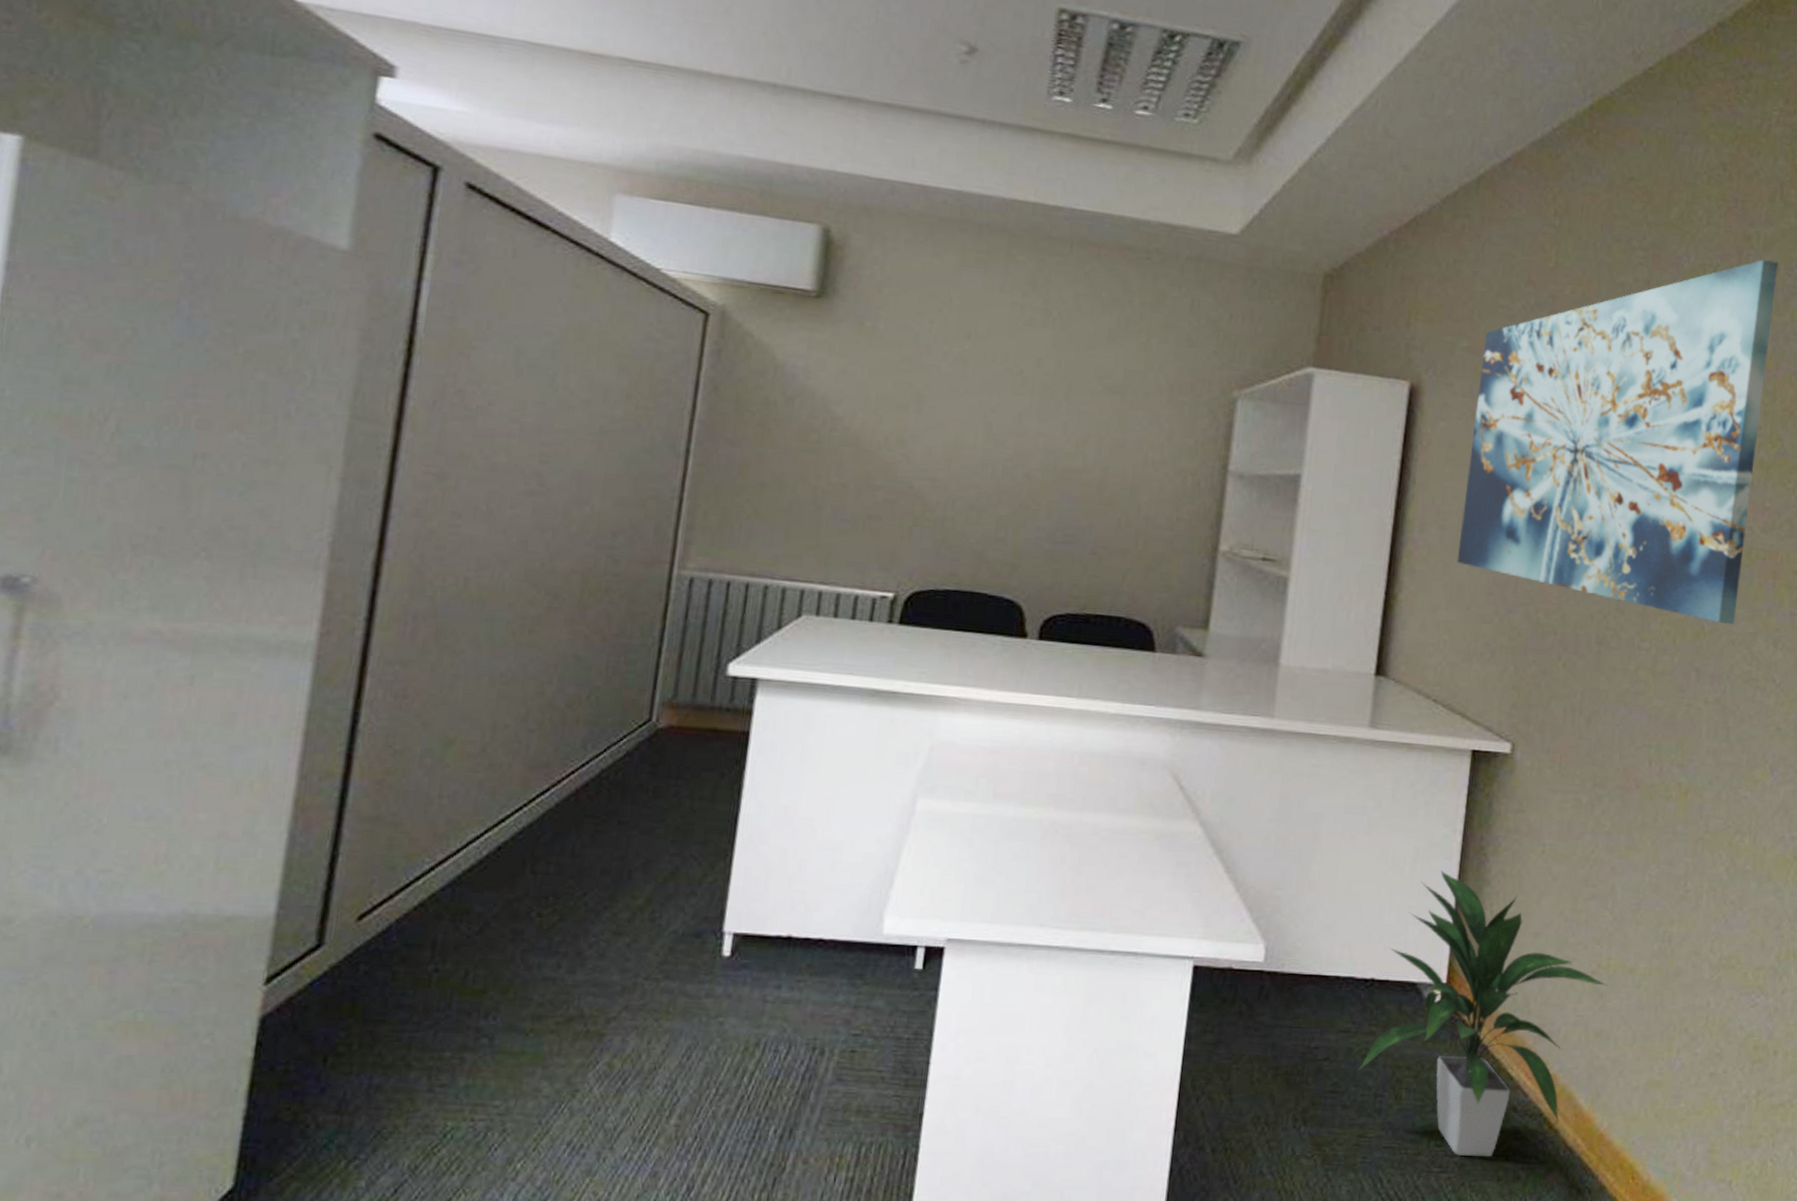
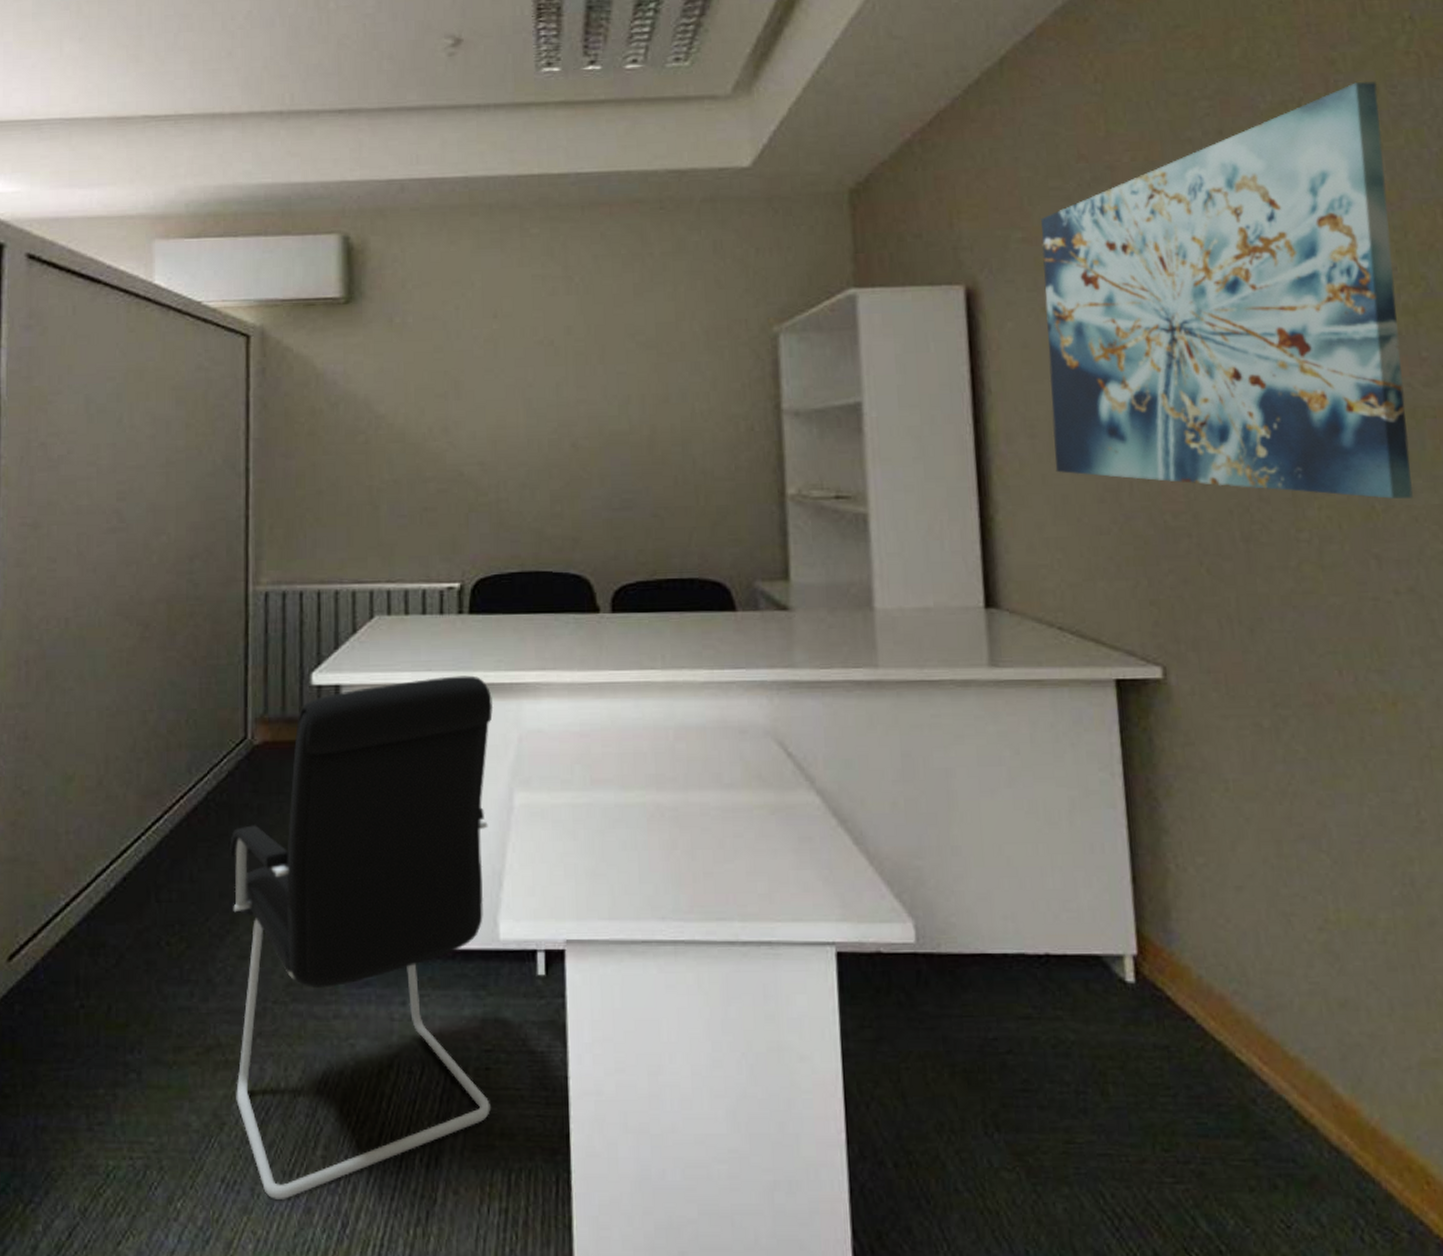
office chair: none [592,682,910,1165] -> present [230,675,494,1201]
indoor plant: present [1358,870,1609,1157] -> none [1050,822,1344,1163]

